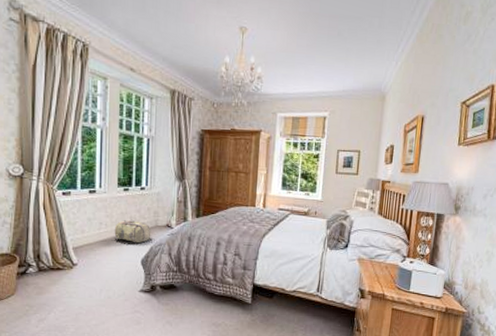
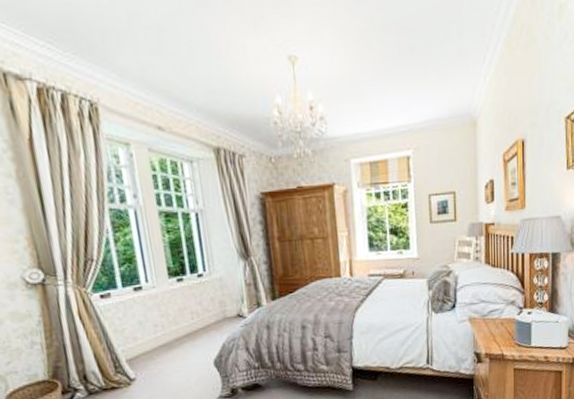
backpack: present [114,219,152,244] -> none [173,314,221,343]

